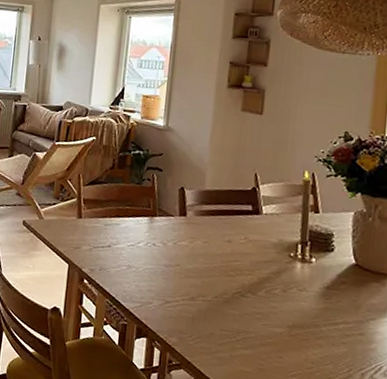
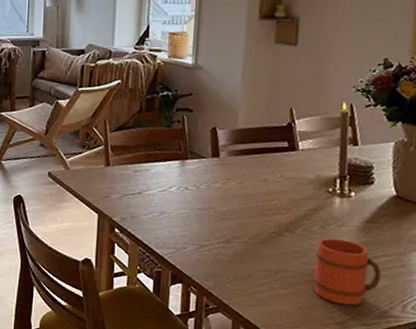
mug: none [274,301,341,371] -> present [313,238,382,306]

